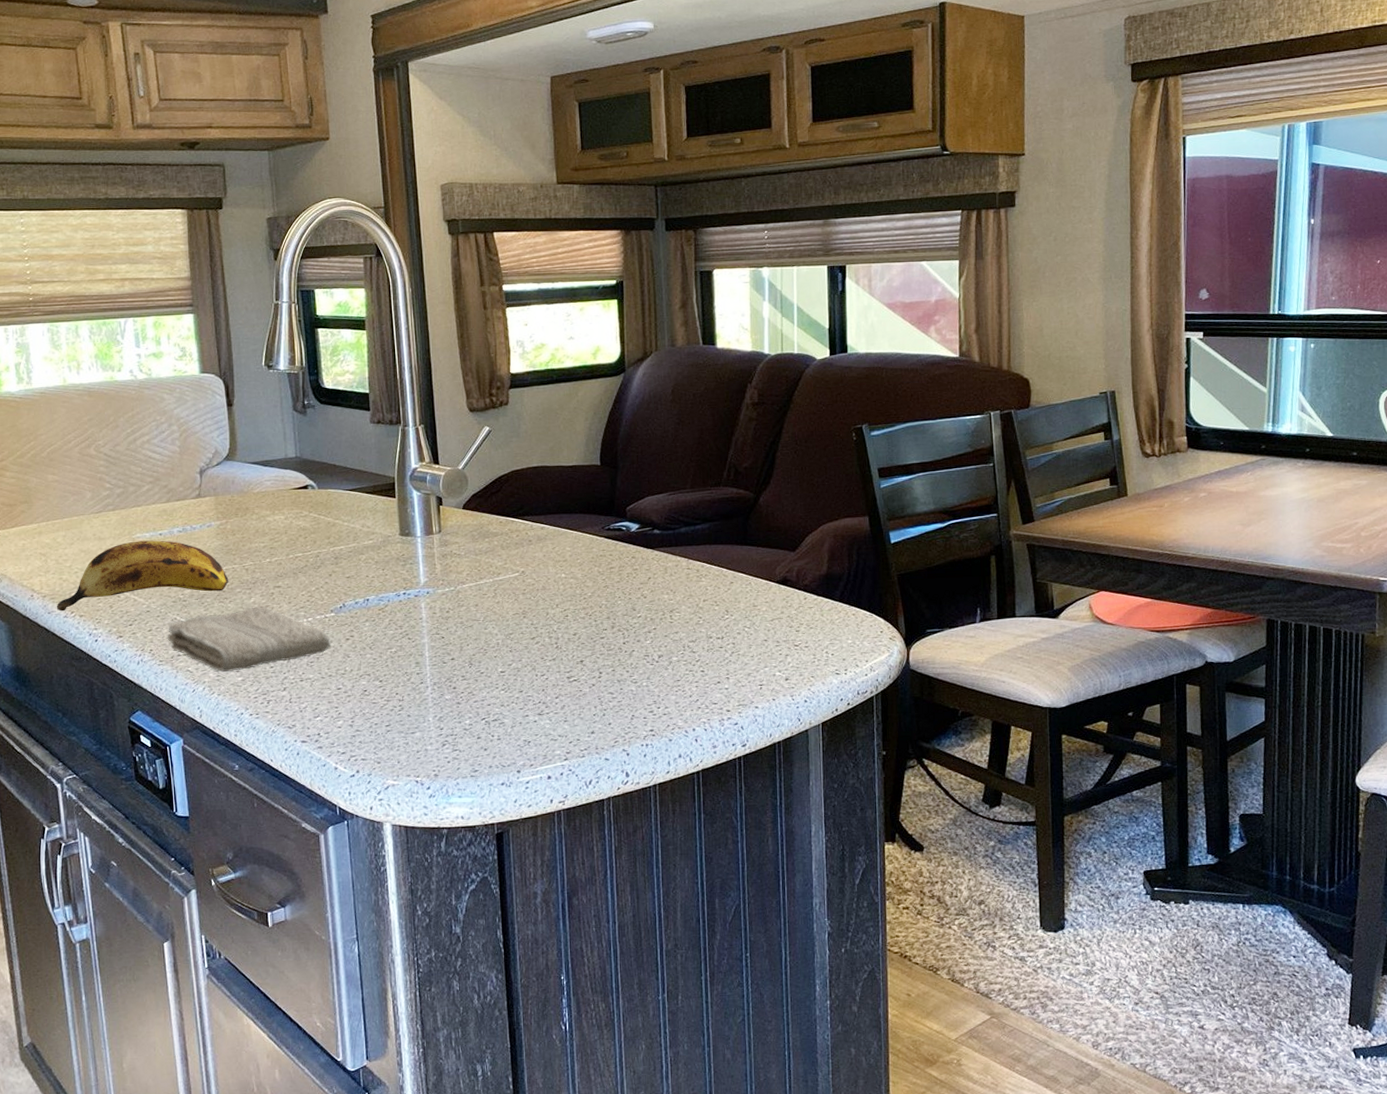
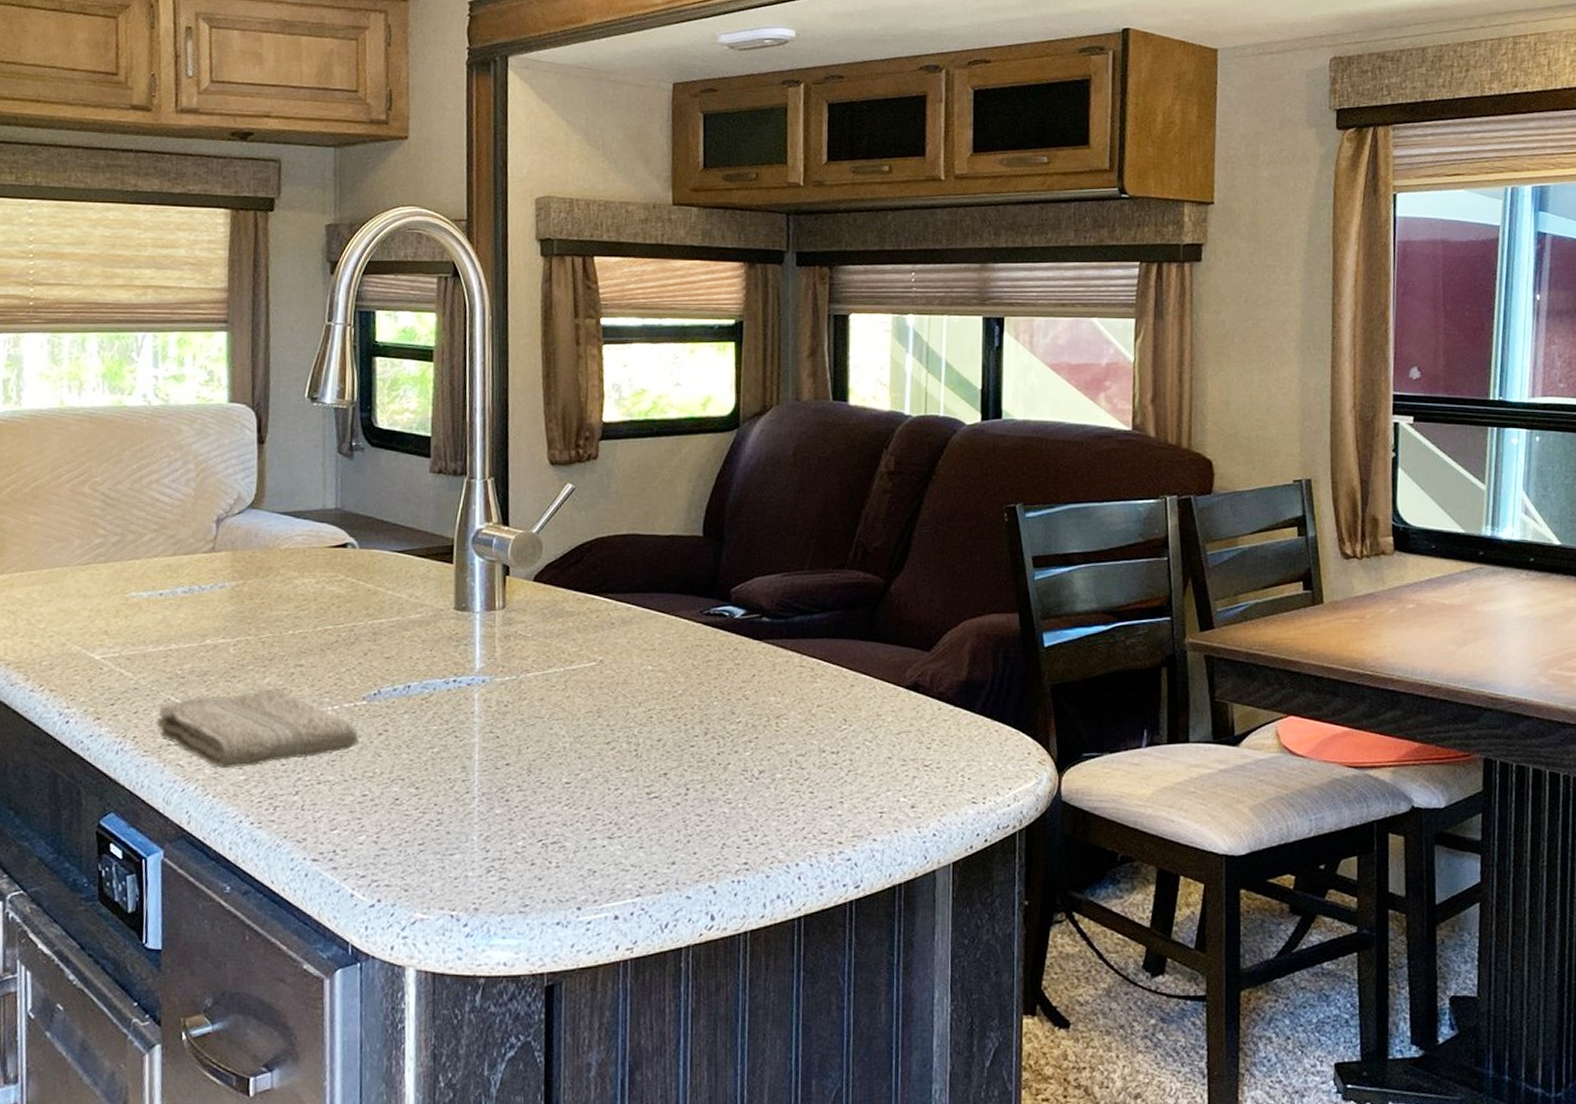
banana: present [56,540,229,612] -> none [21,601,240,684]

